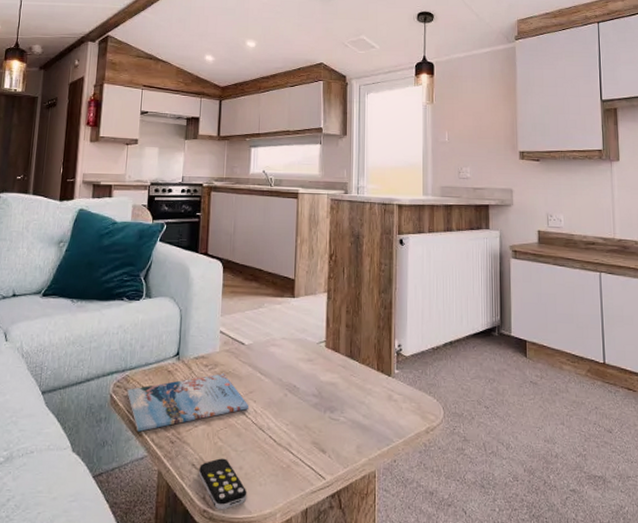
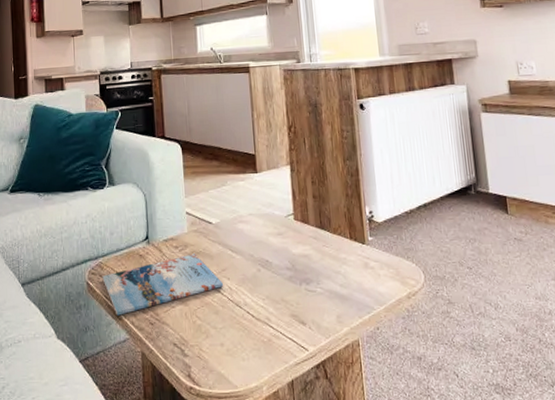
remote control: present [199,458,247,510] -> none [181,336,232,387]

